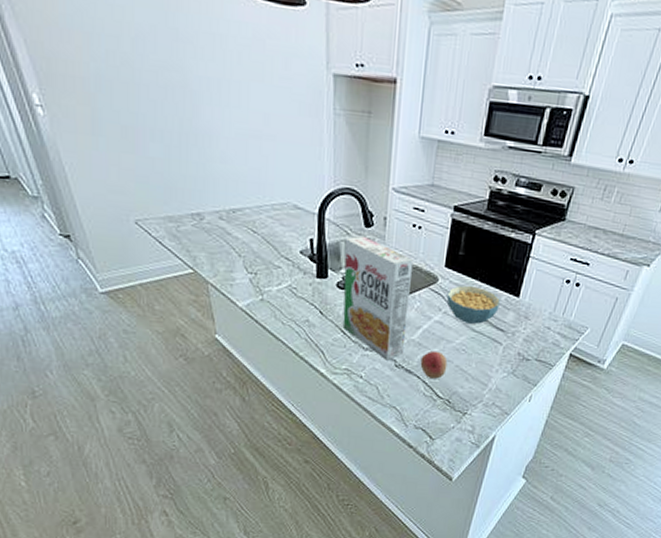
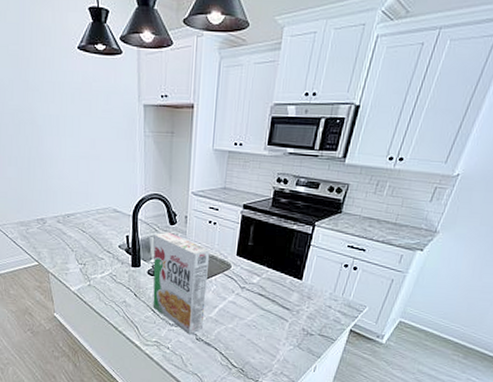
fruit: present [420,350,448,379] -> none [217,326,241,351]
cereal bowl: present [446,285,500,325] -> none [238,270,285,304]

